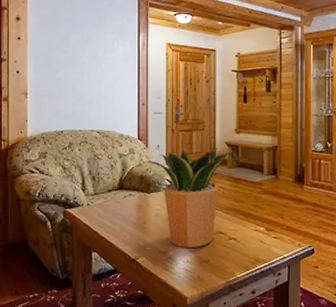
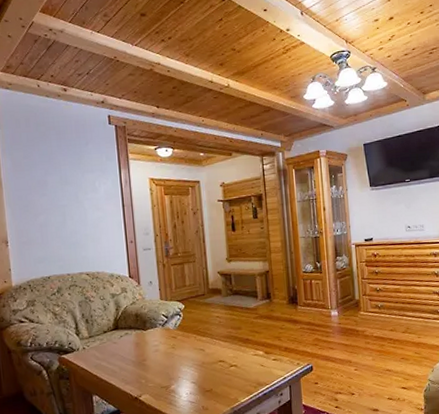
potted plant: present [147,148,232,249] -> none [141,278,225,381]

